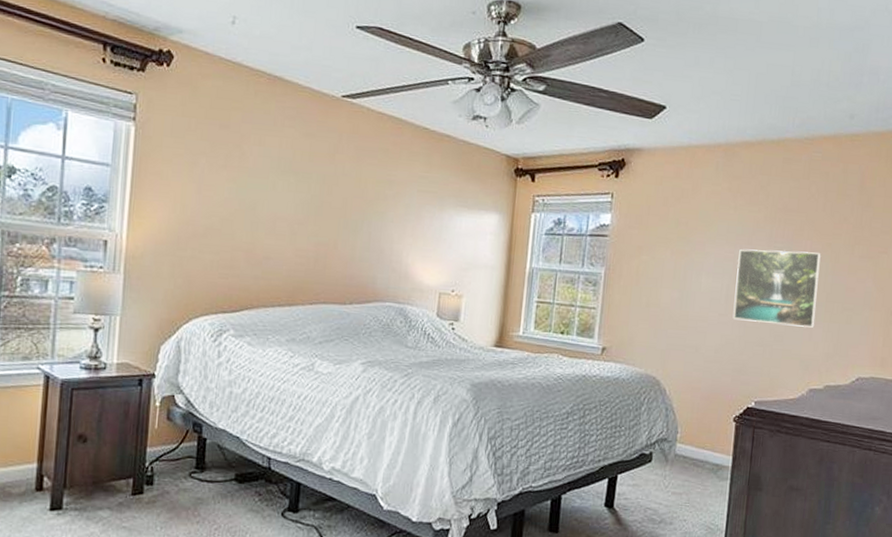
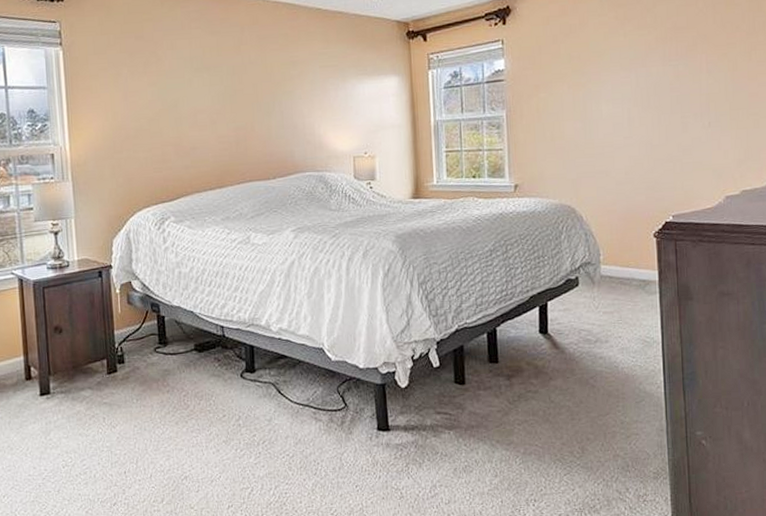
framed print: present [732,249,821,328] -> none [635,64,722,141]

